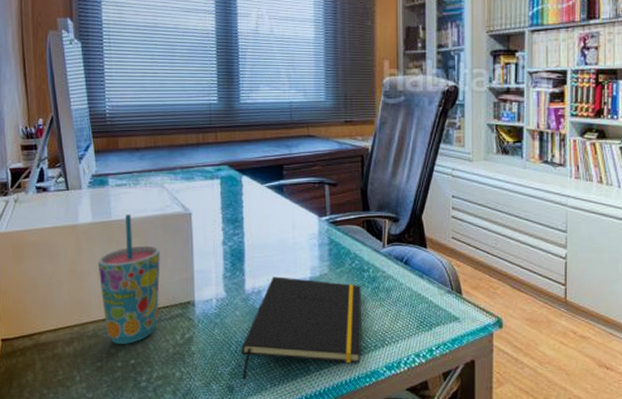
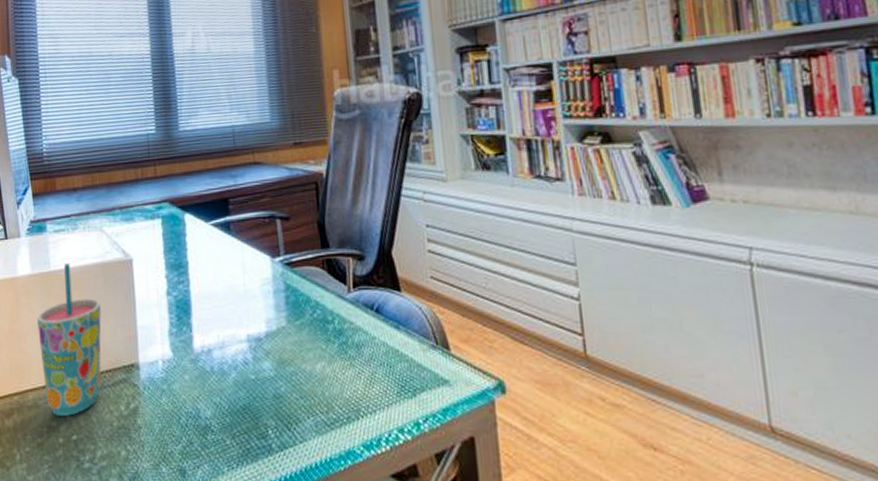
notepad: present [241,276,362,380] -> none [192,331,333,461]

